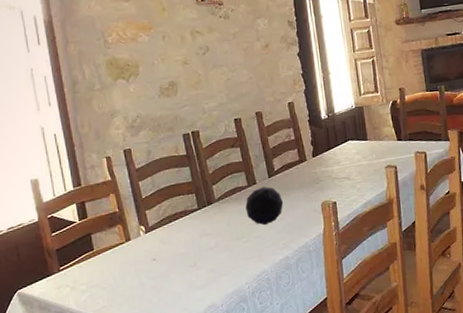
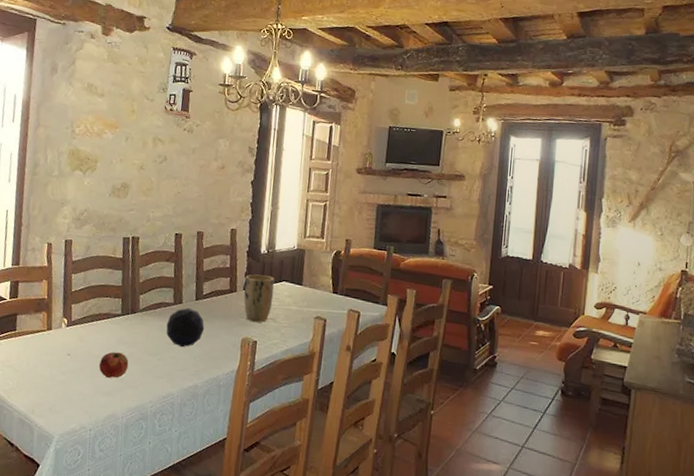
fruit: none [187,245,217,272] -> present [99,352,129,378]
plant pot: none [312,138,344,185] -> present [243,274,274,323]

